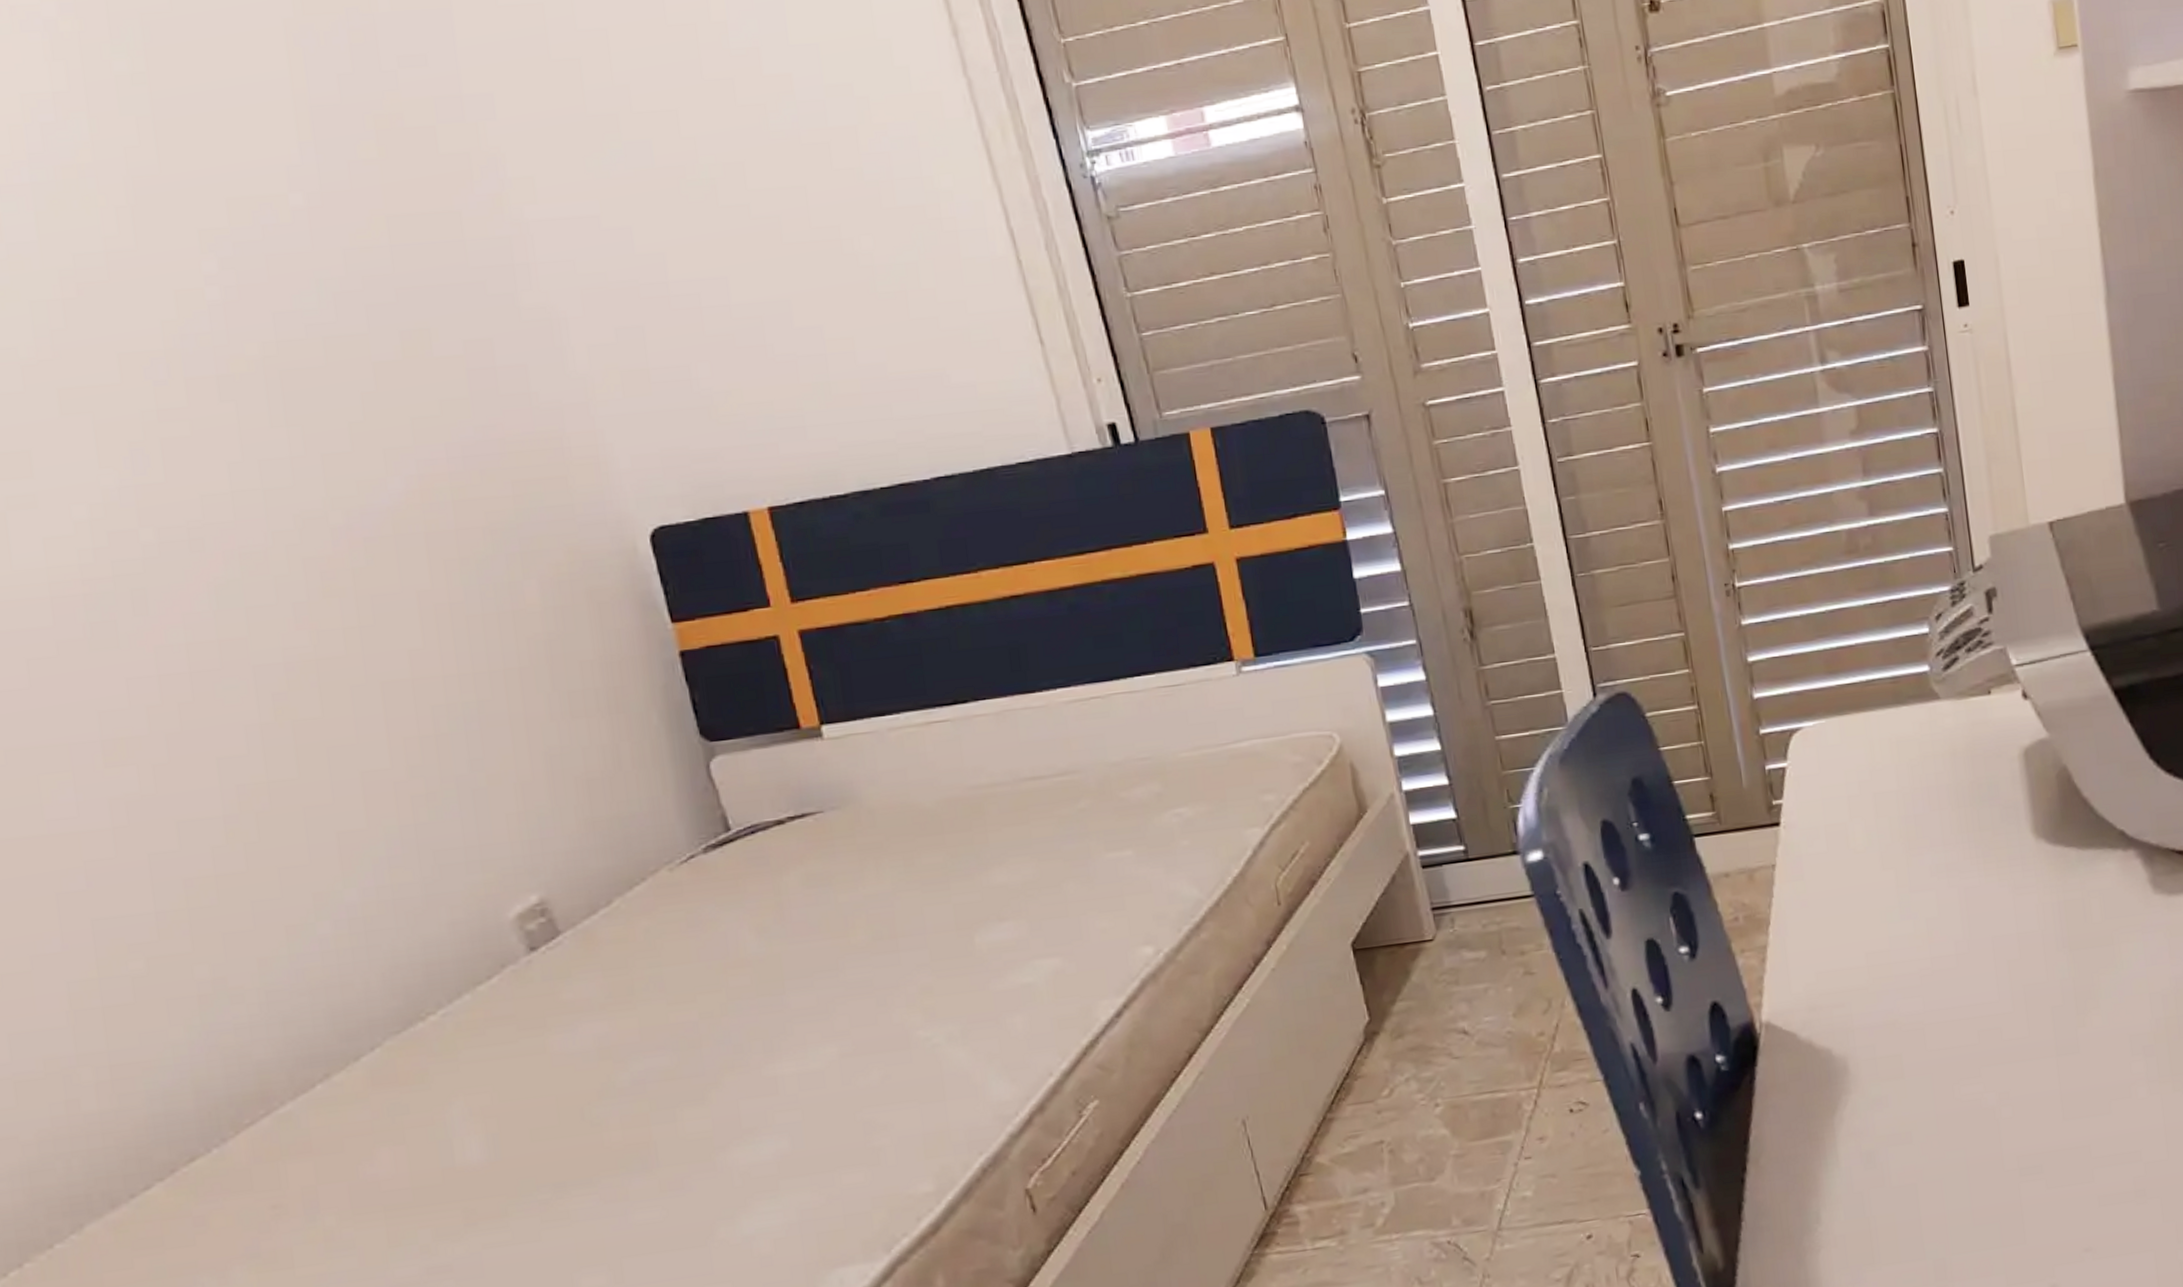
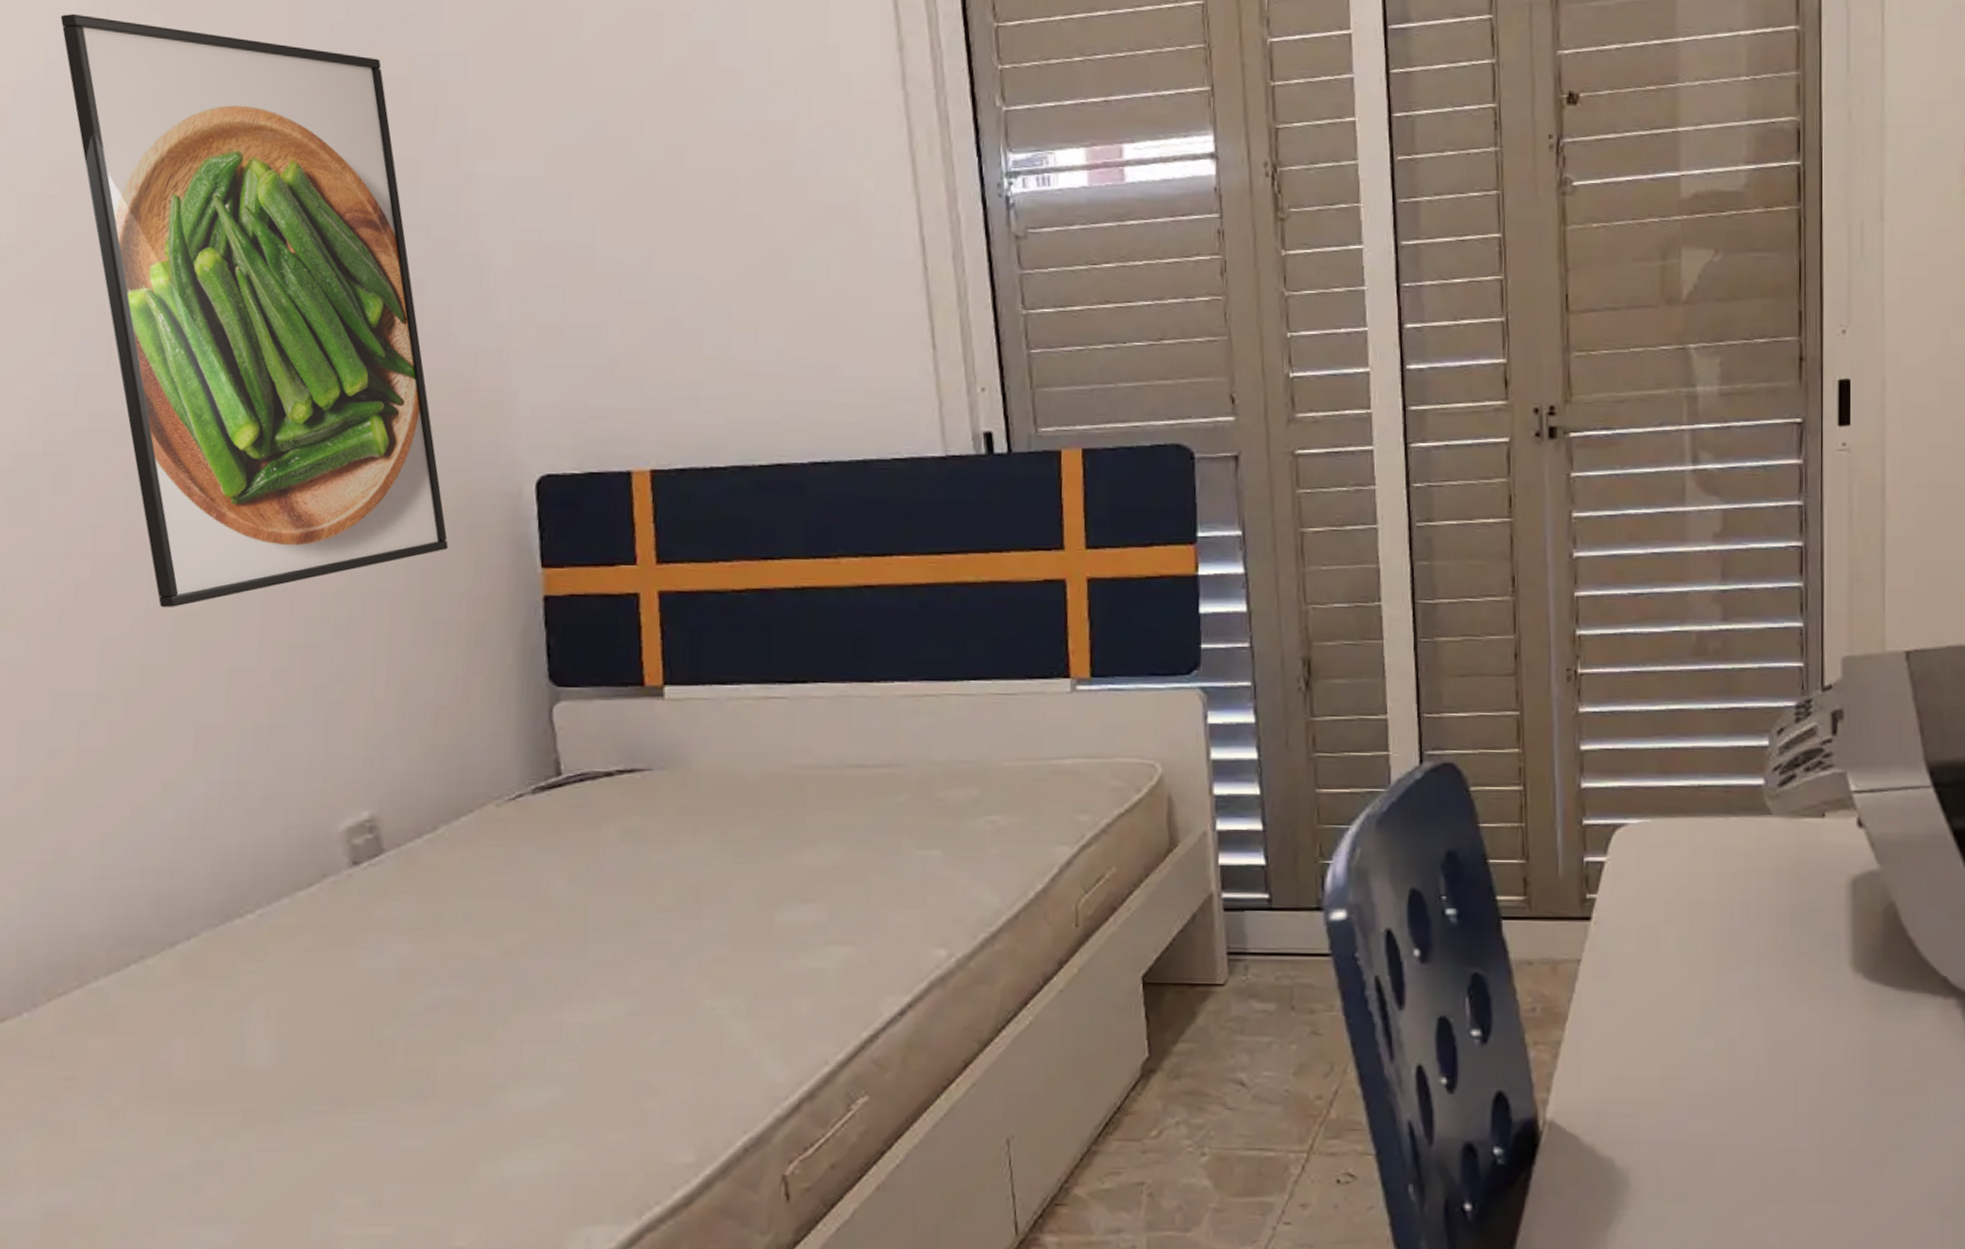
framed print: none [34,98,570,719] -> present [60,13,449,608]

